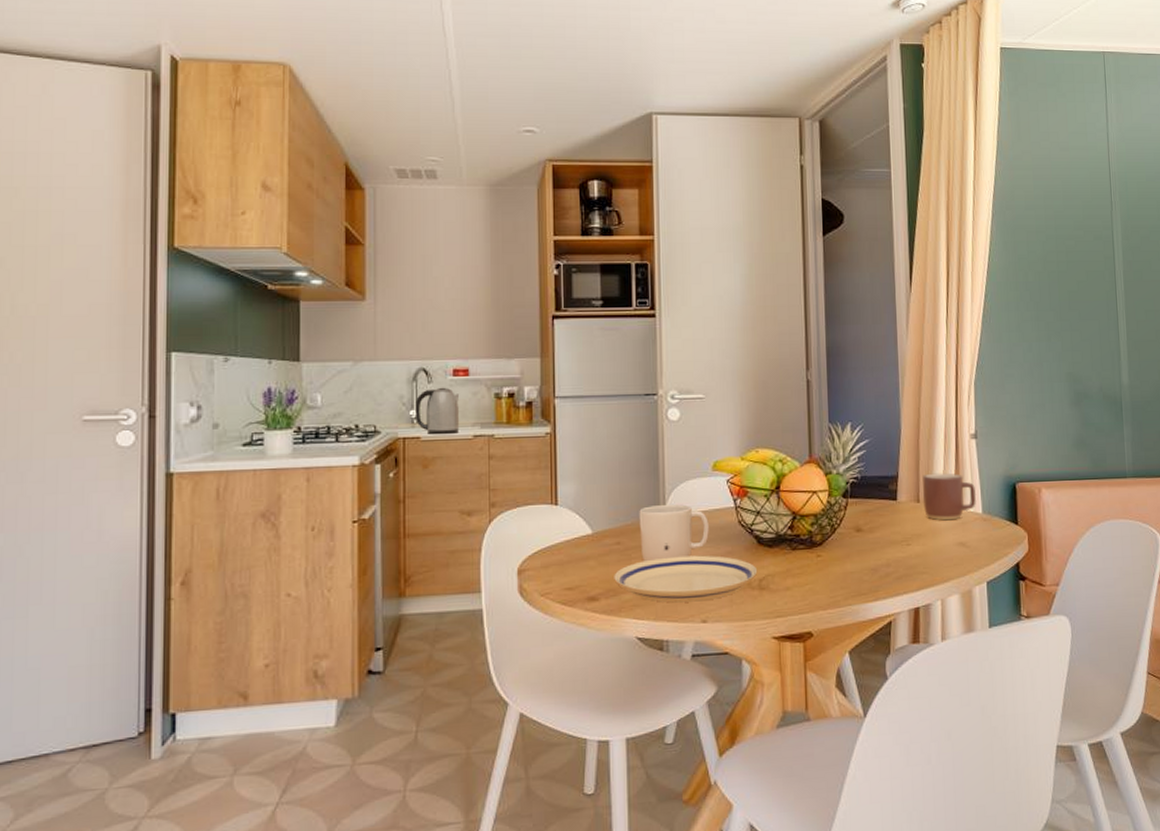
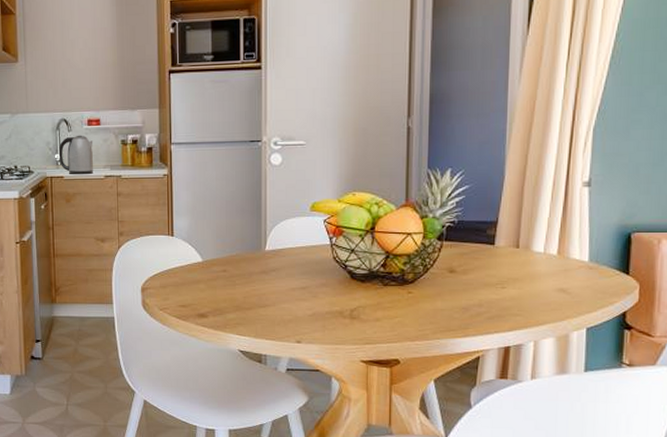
plate: present [614,555,758,603] -> none [220,285,350,325]
mug: present [639,504,710,562] -> none [243,240,307,288]
mug: present [923,473,977,521] -> none [523,220,584,267]

